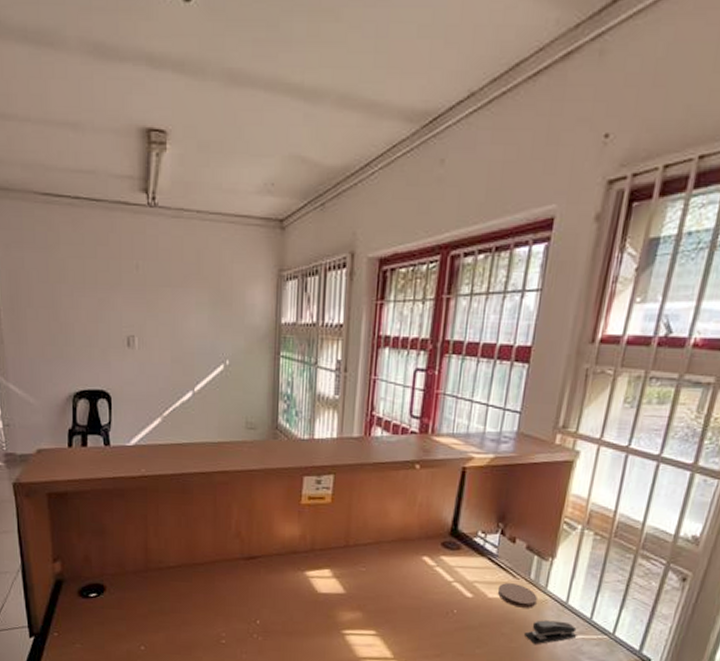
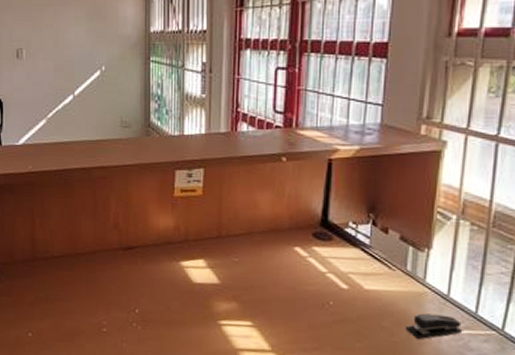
coaster: present [497,583,538,608] -> none [373,274,416,301]

